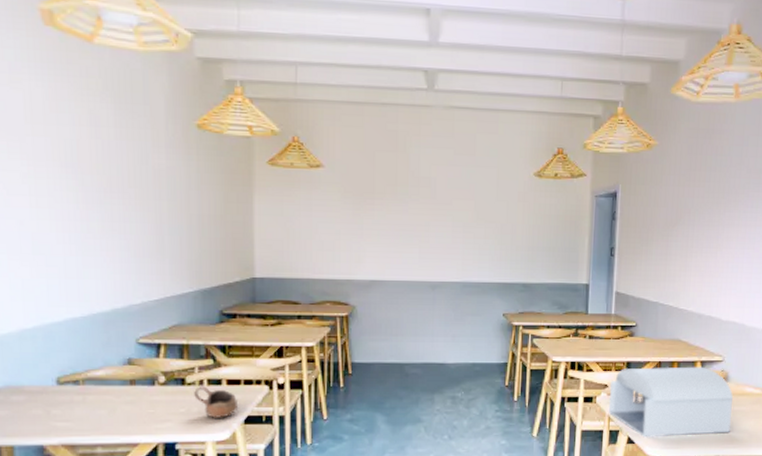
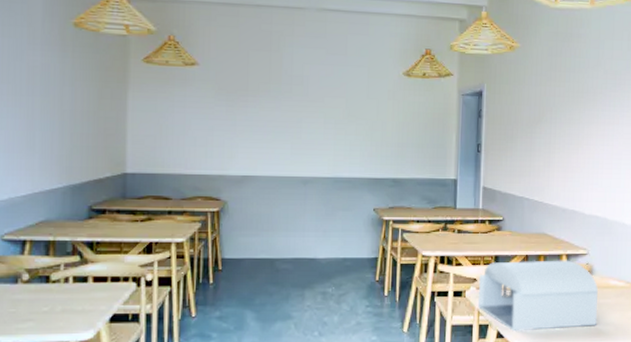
cup: present [194,386,239,418] -> none [58,284,105,317]

